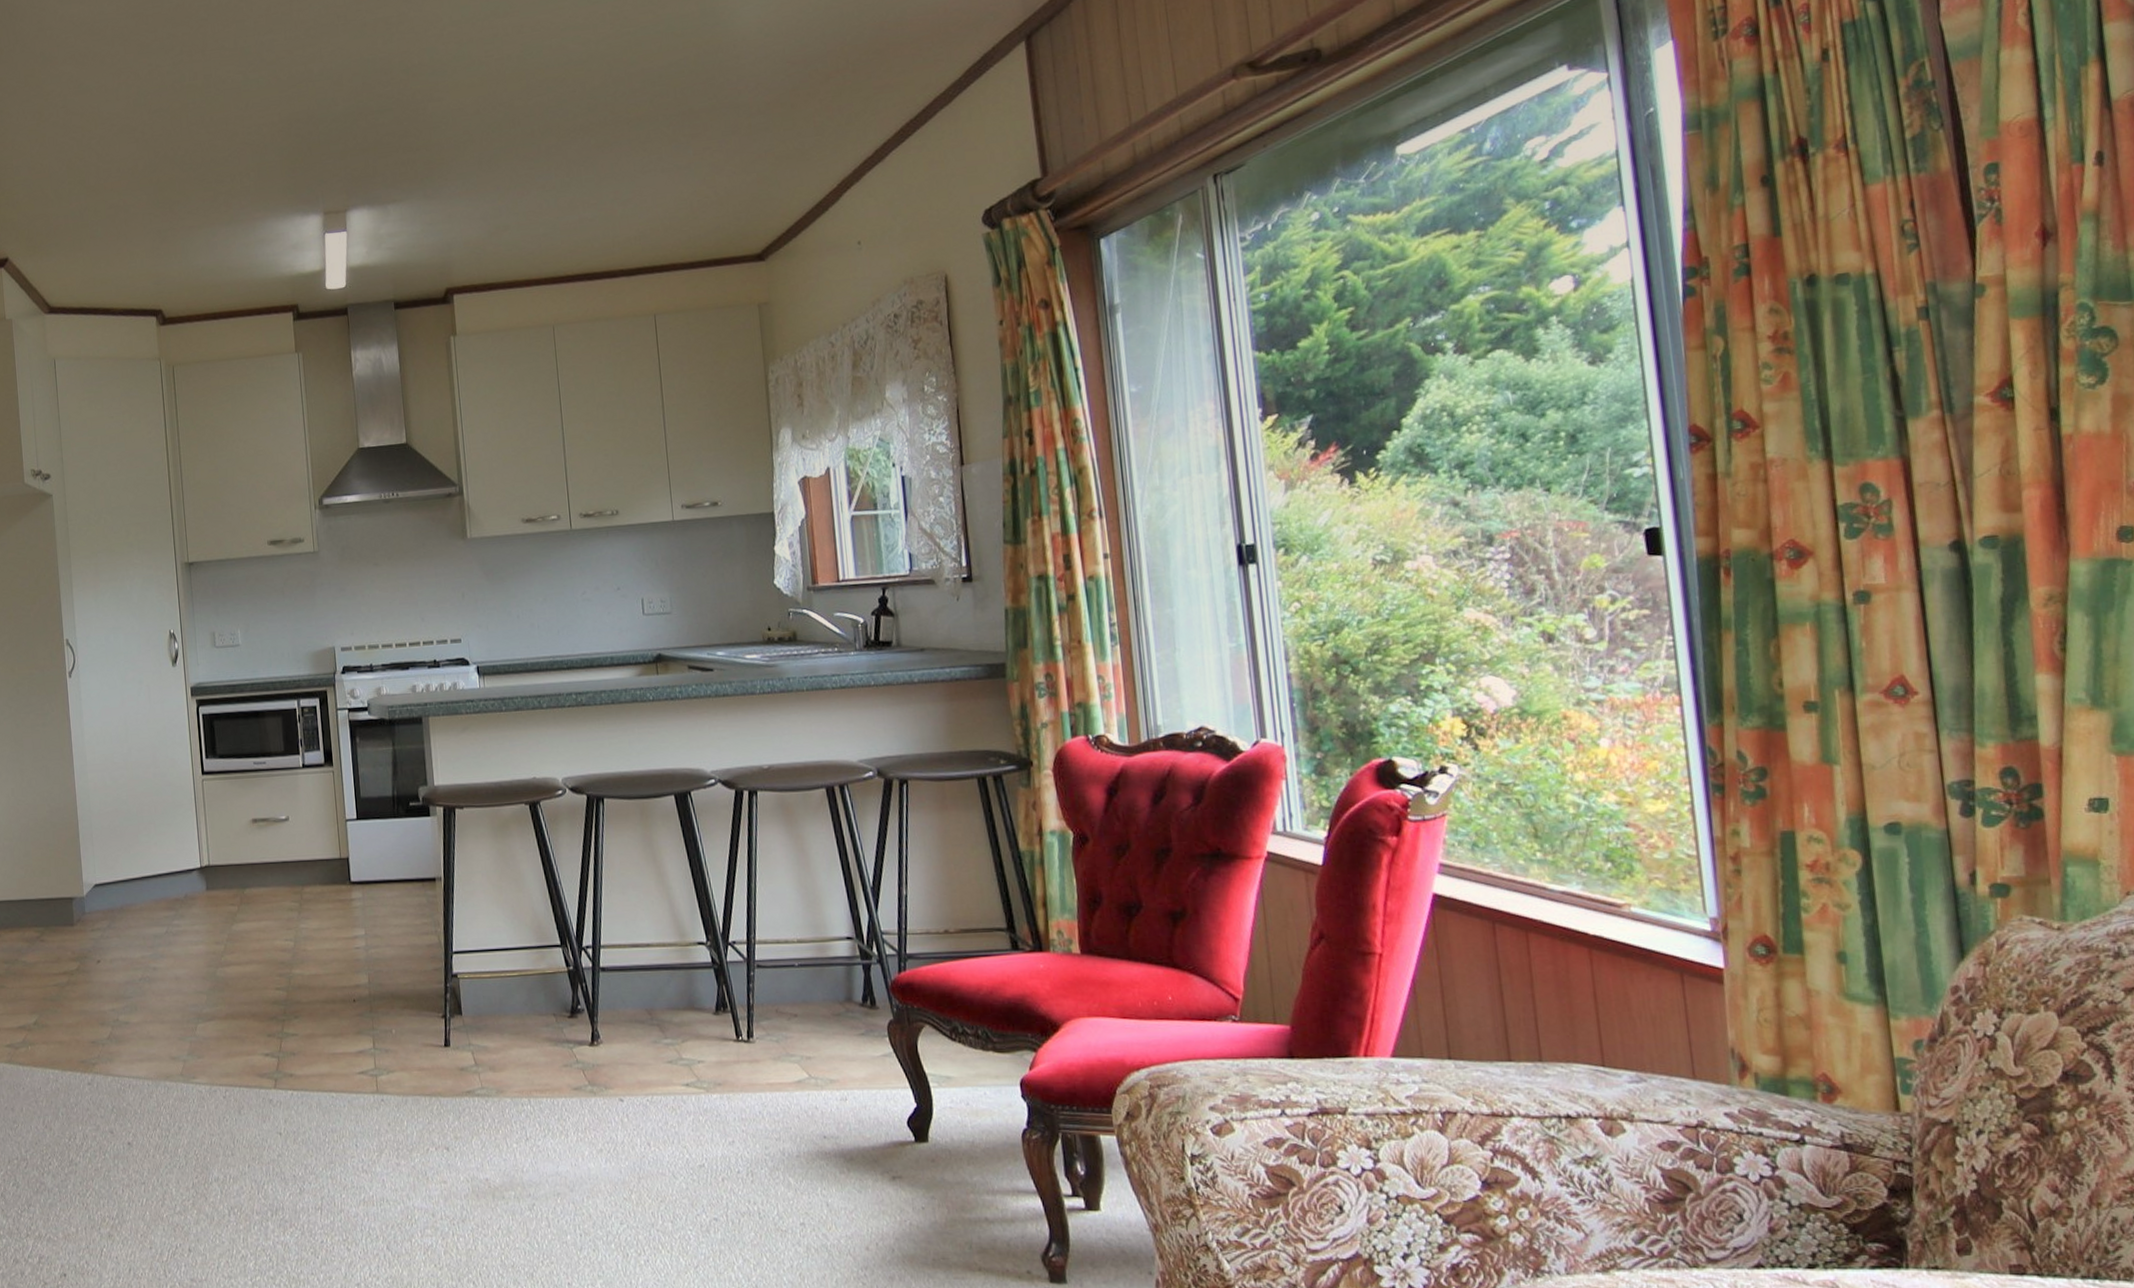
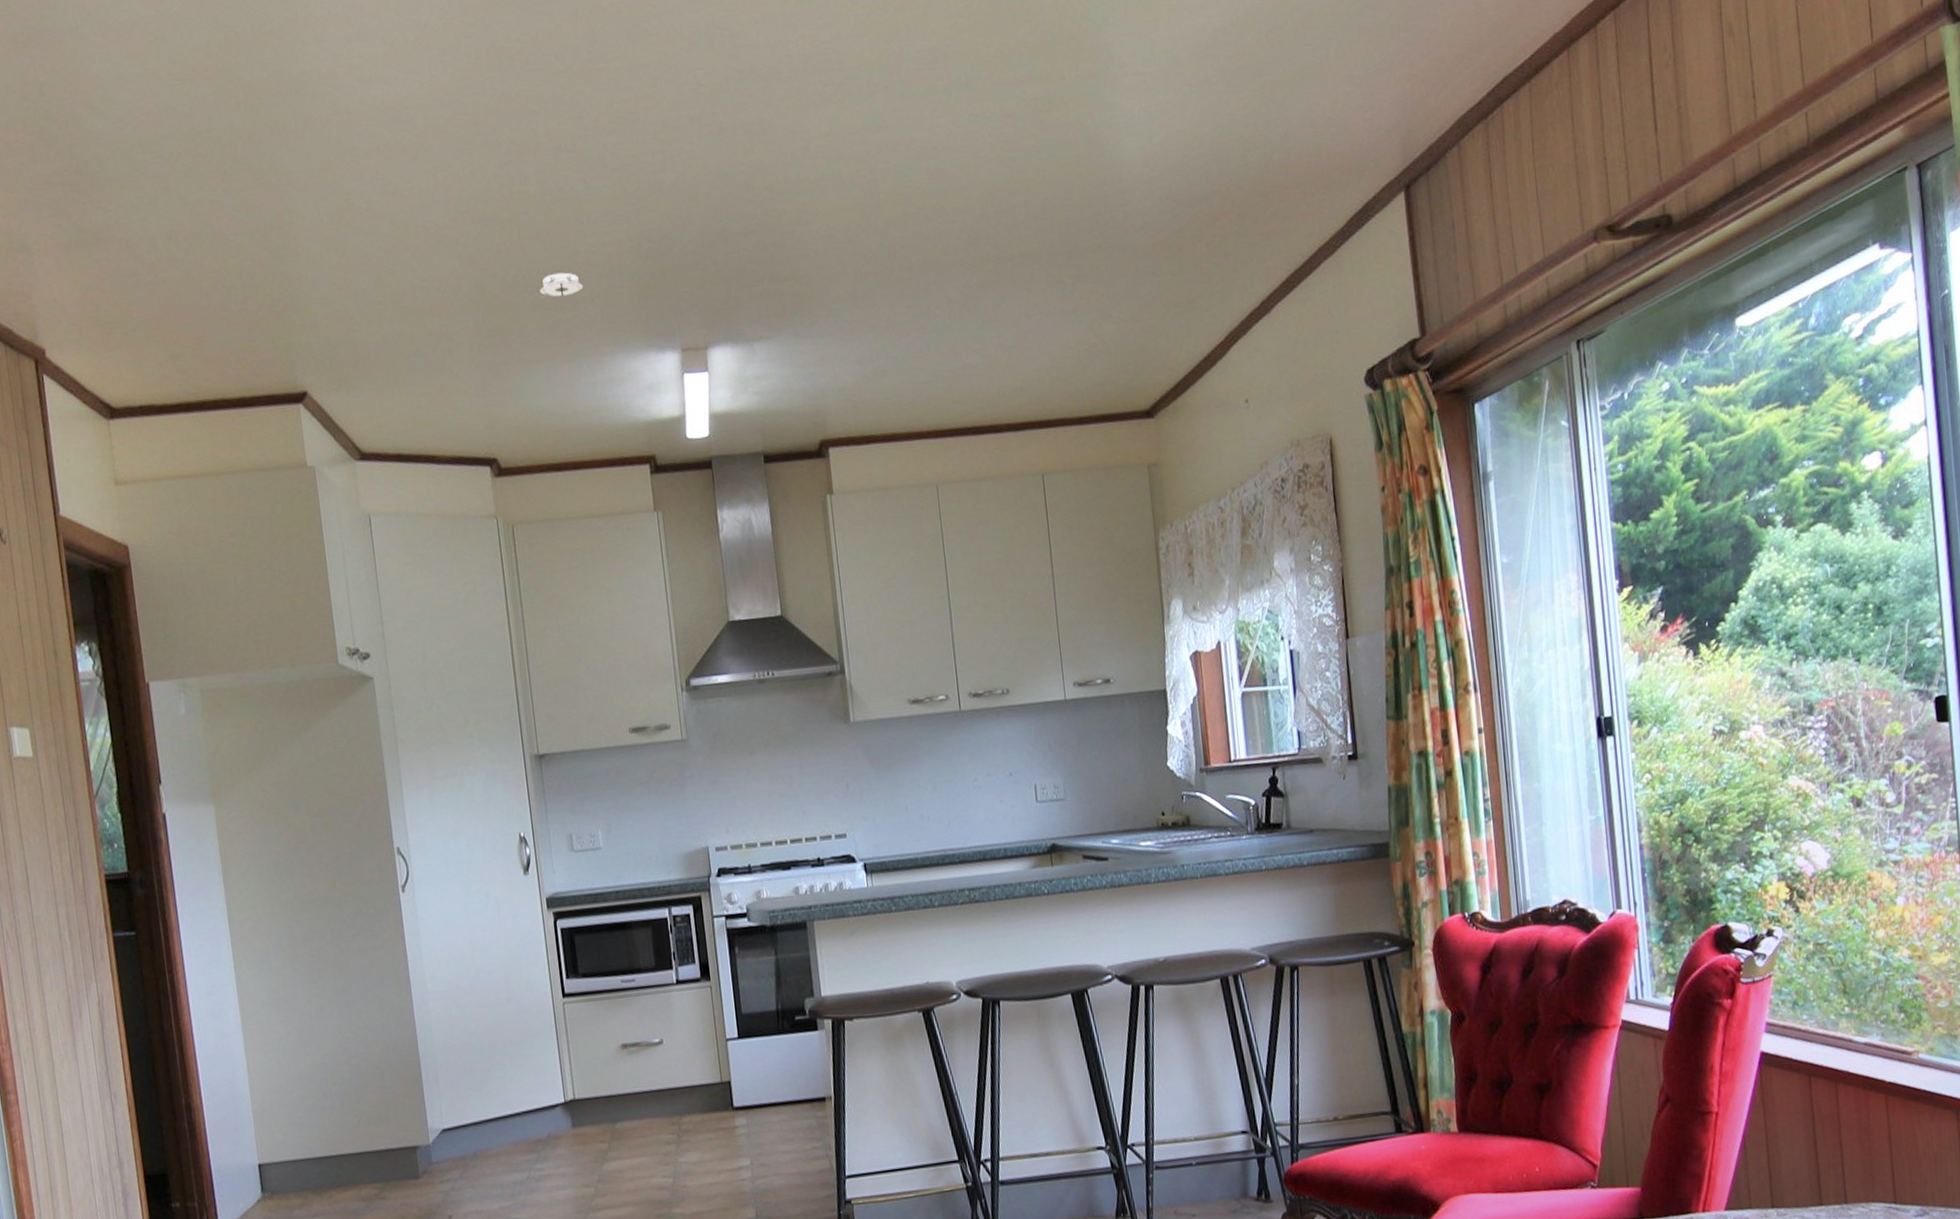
smoke detector: none [202,151,240,174] -> present [539,272,584,299]

